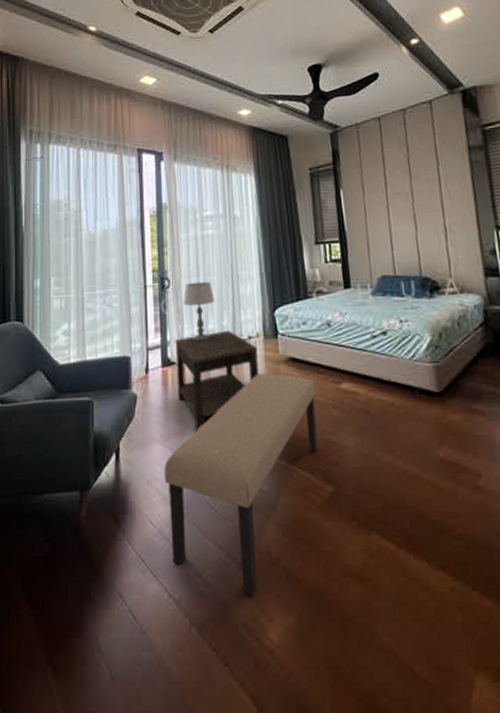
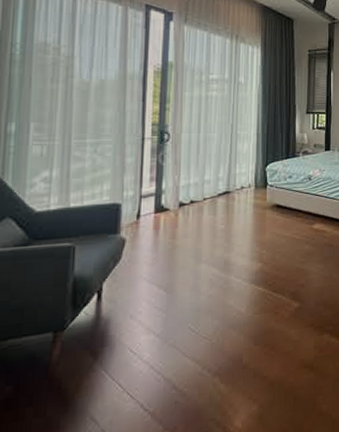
bench: present [164,372,318,598] -> none [148,217,293,397]
side table: present [175,331,259,431] -> none [168,181,249,268]
table lamp: present [182,281,215,343] -> none [181,137,213,192]

